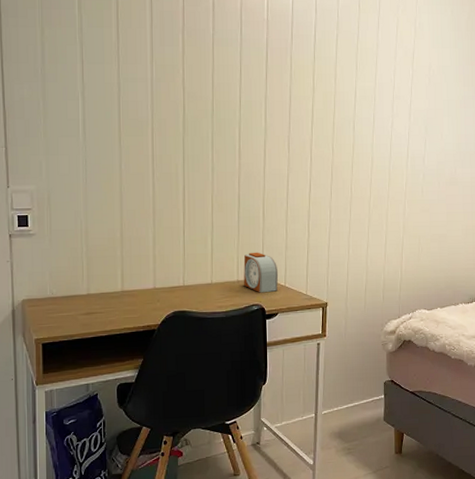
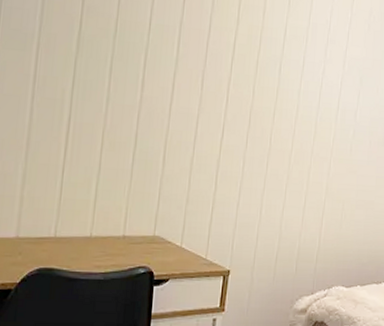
alarm clock: present [243,252,279,293] -> none [131,203,175,253]

